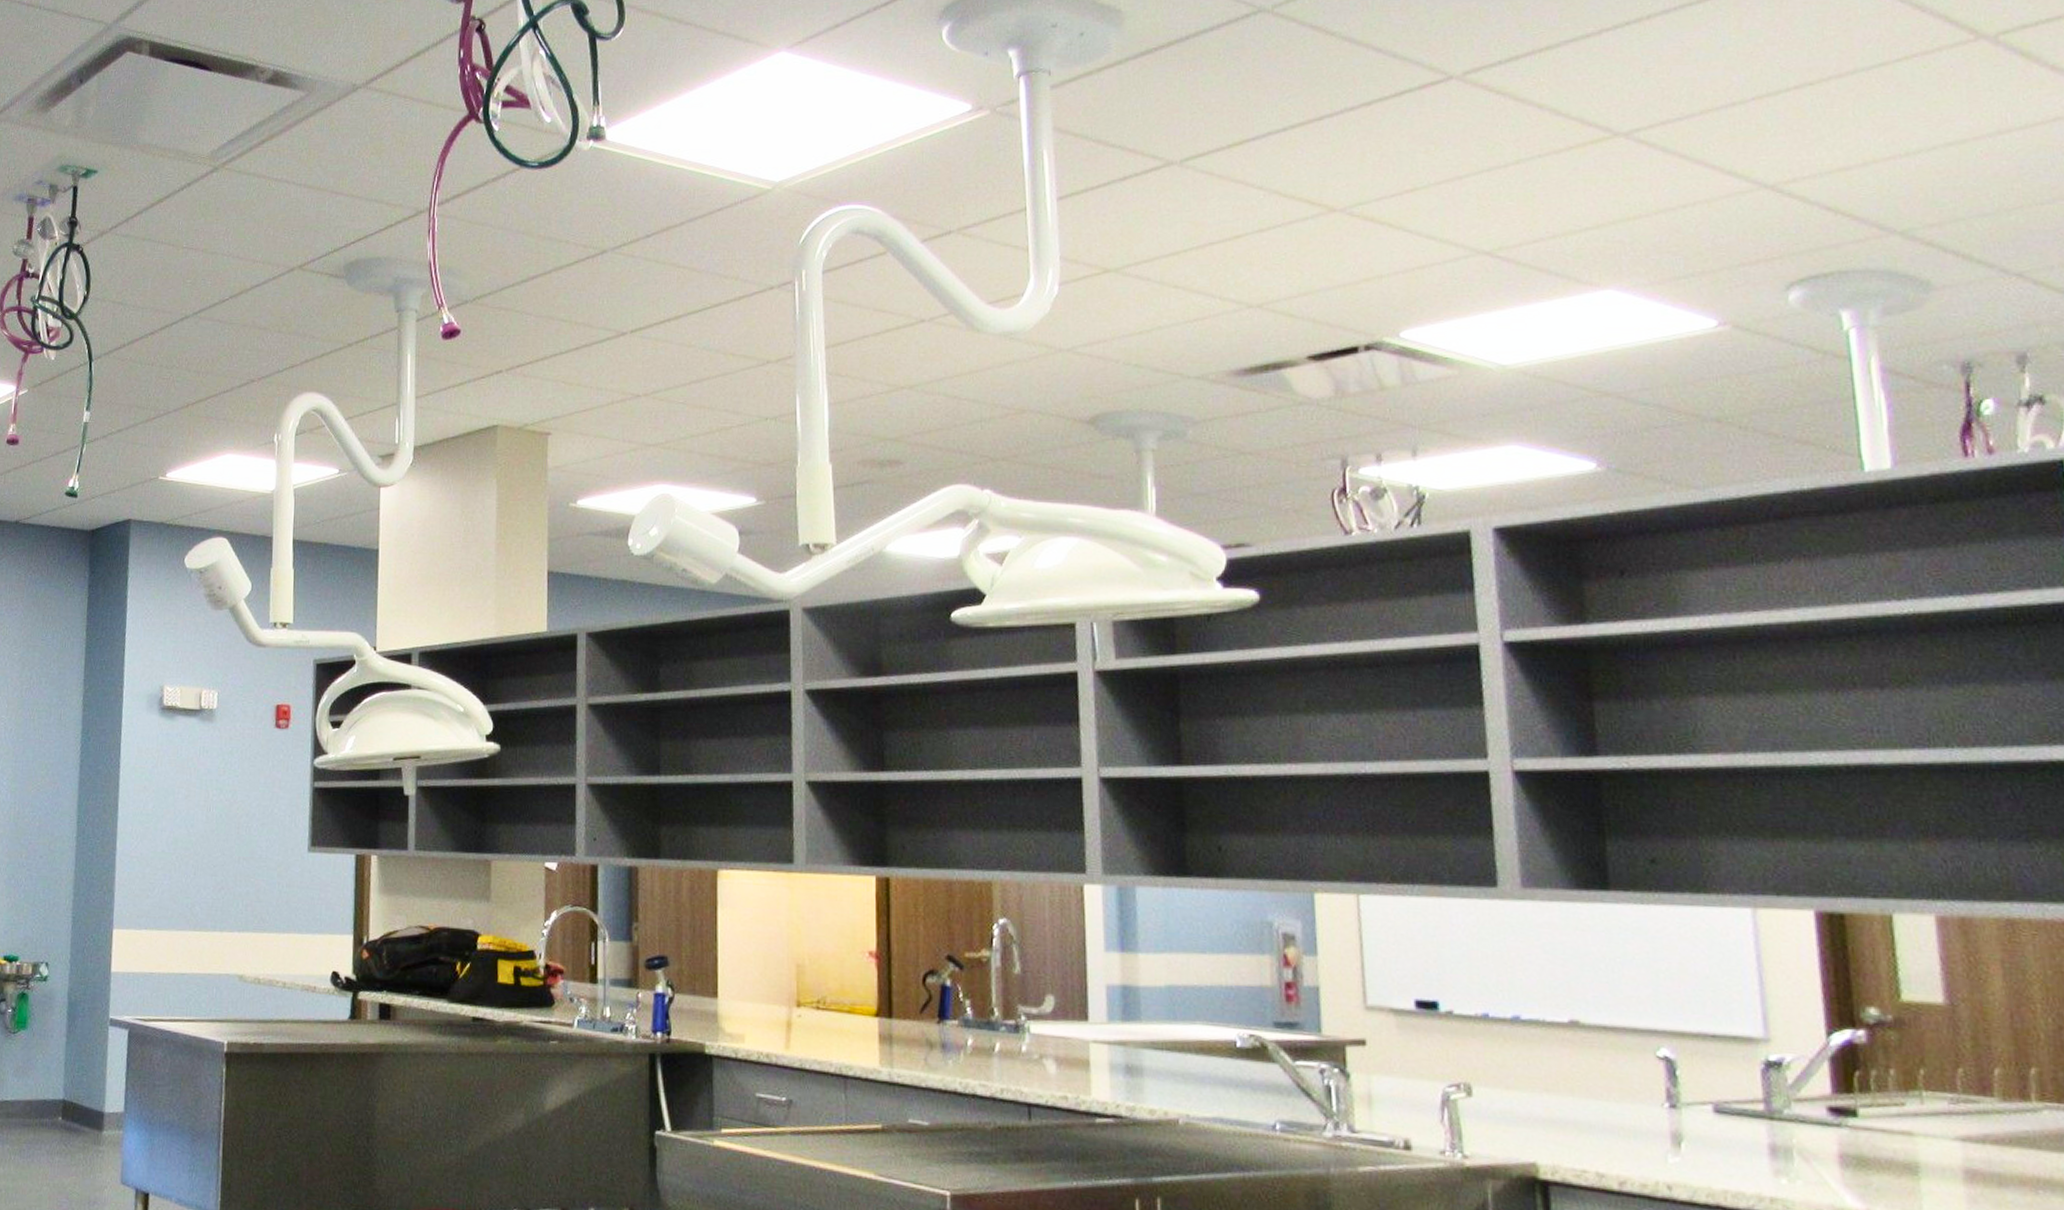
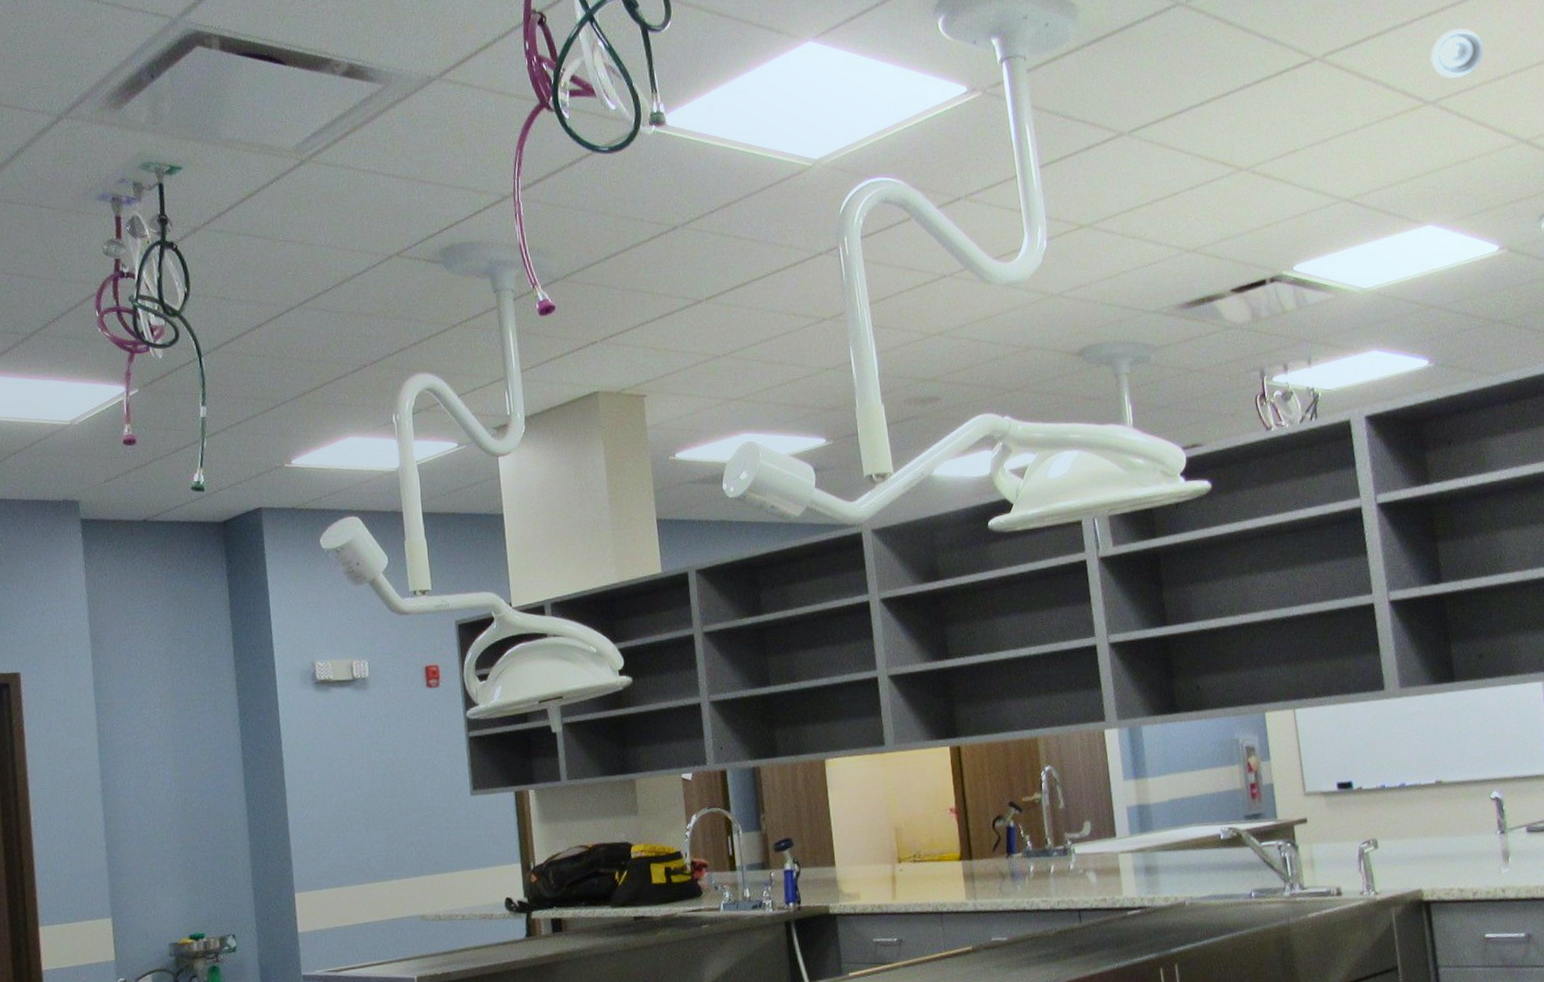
smoke detector: none [1626,40,1711,105] -> present [1430,28,1484,79]

